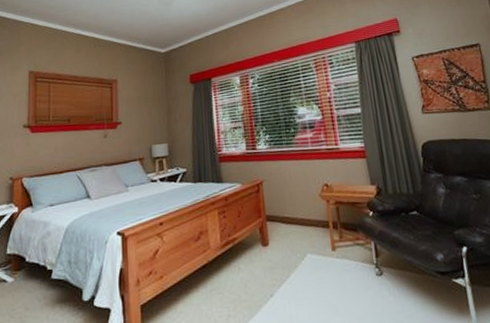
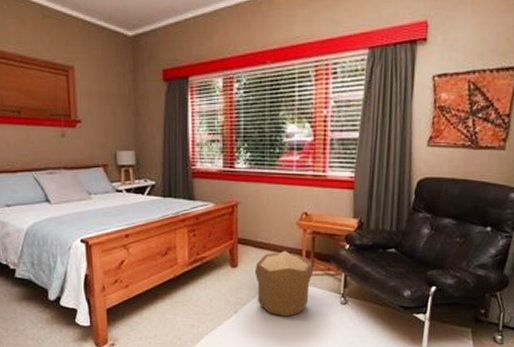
pouf: none [285,223,344,296] -> present [254,250,314,317]

